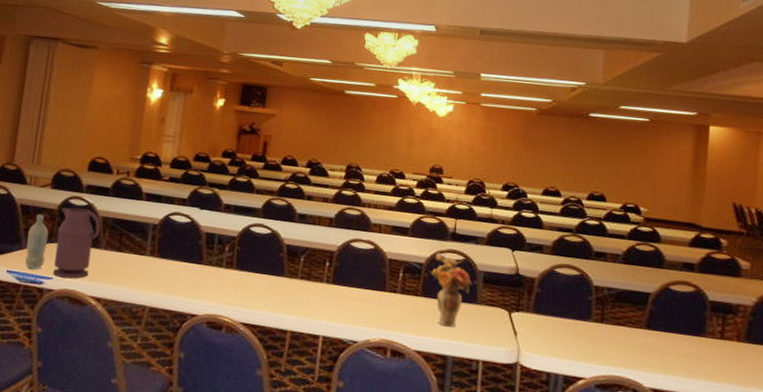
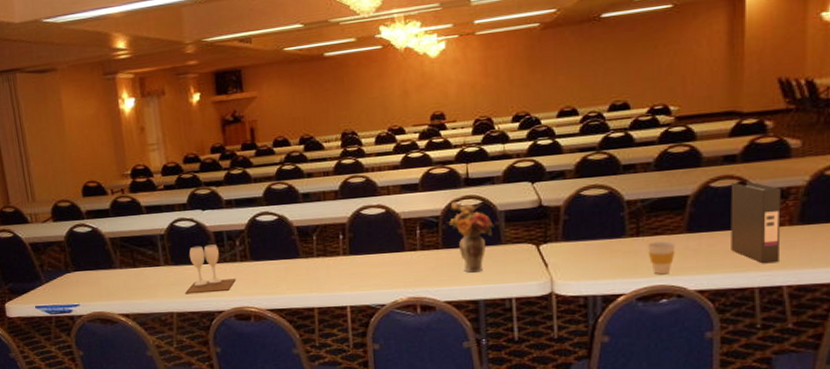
water bottle: present [24,214,49,269] -> none [44,249,68,300]
water jug: present [53,207,101,279] -> none [68,234,112,303]
wineglass: none [163,242,216,295] -> present [185,244,235,293]
cup: none [609,331,635,367] -> present [647,241,676,275]
binder: none [684,289,731,375] -> present [730,181,781,263]

